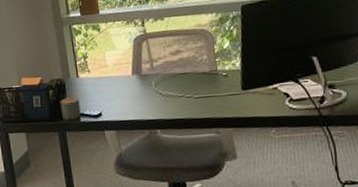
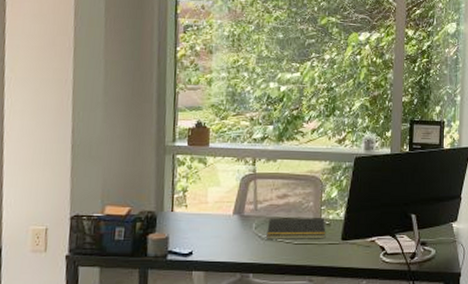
notepad: none [166,70,226,96] -> present [266,218,326,239]

